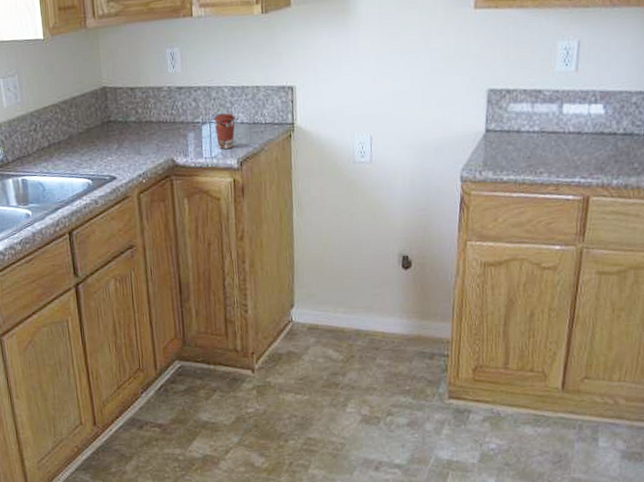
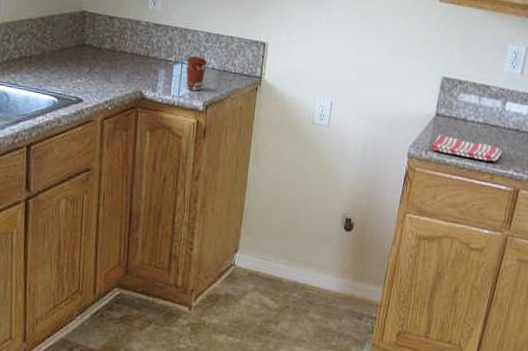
dish towel: none [485,151,565,172] -> present [431,134,502,162]

